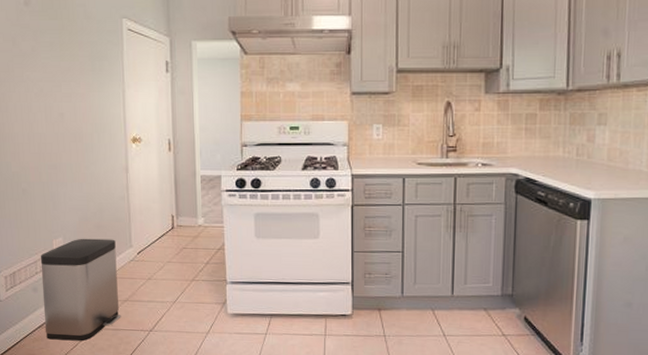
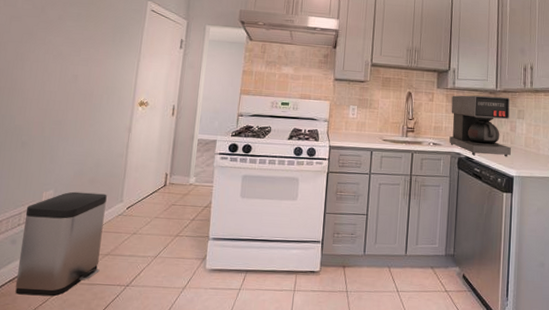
coffee maker: none [503,98,588,176] -> present [449,95,511,157]

